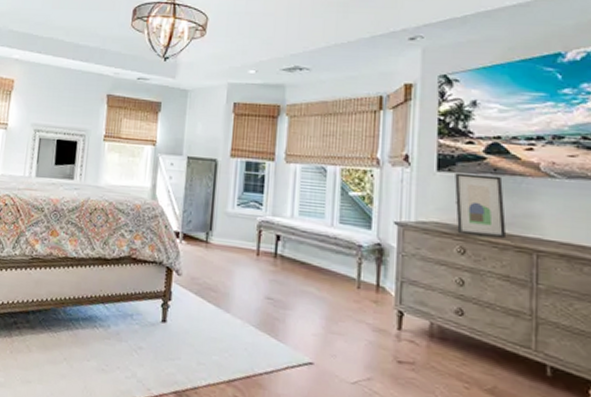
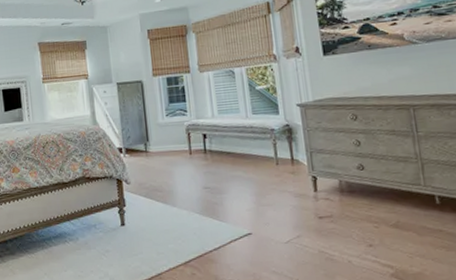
picture frame: present [454,172,506,239] -> none [338,50,386,103]

